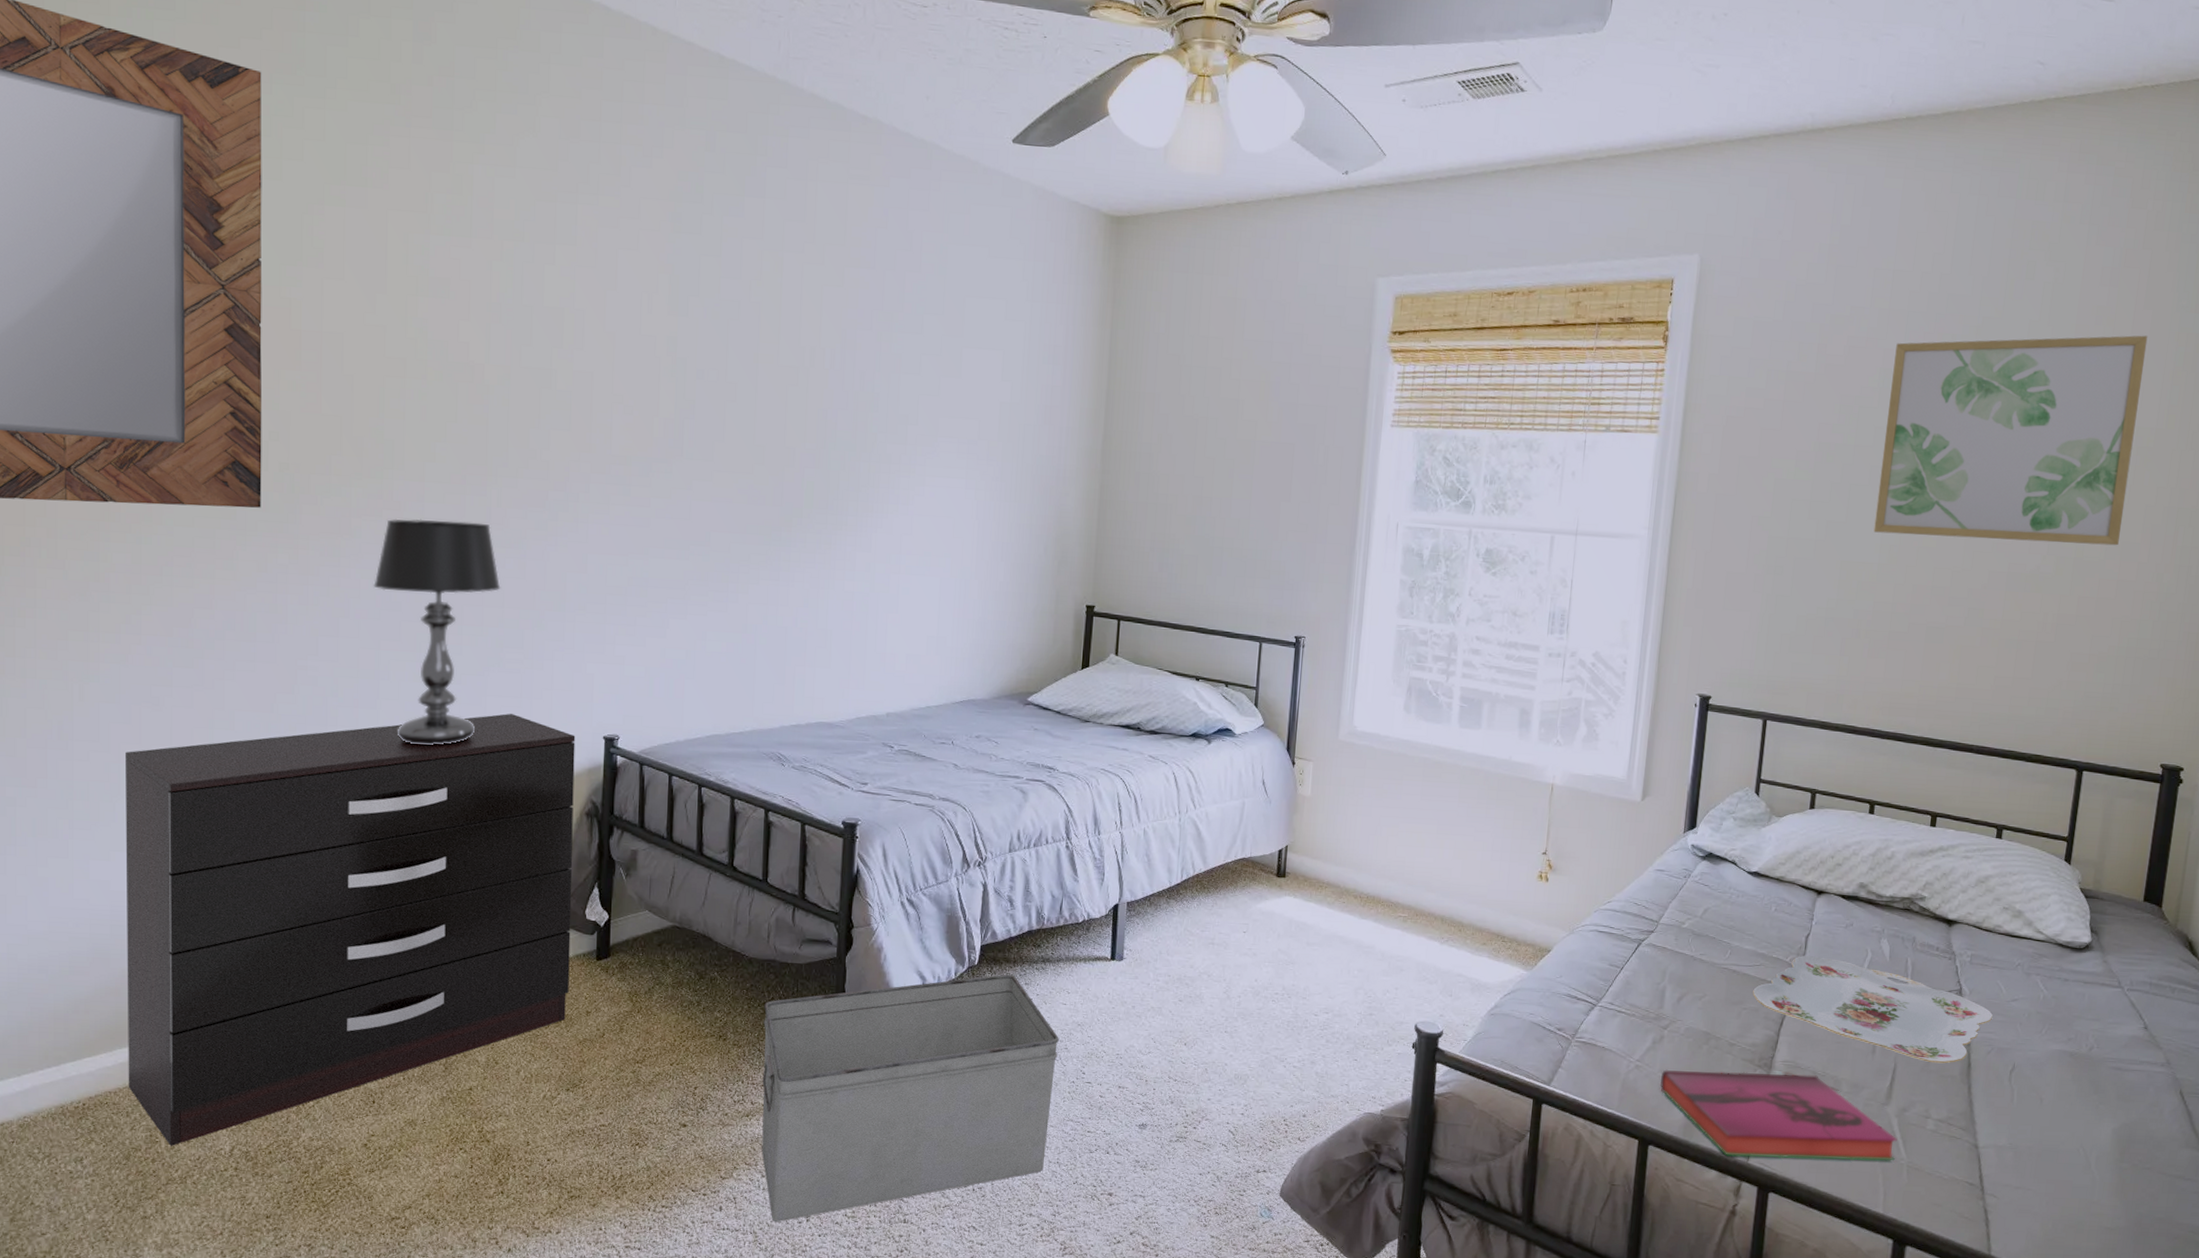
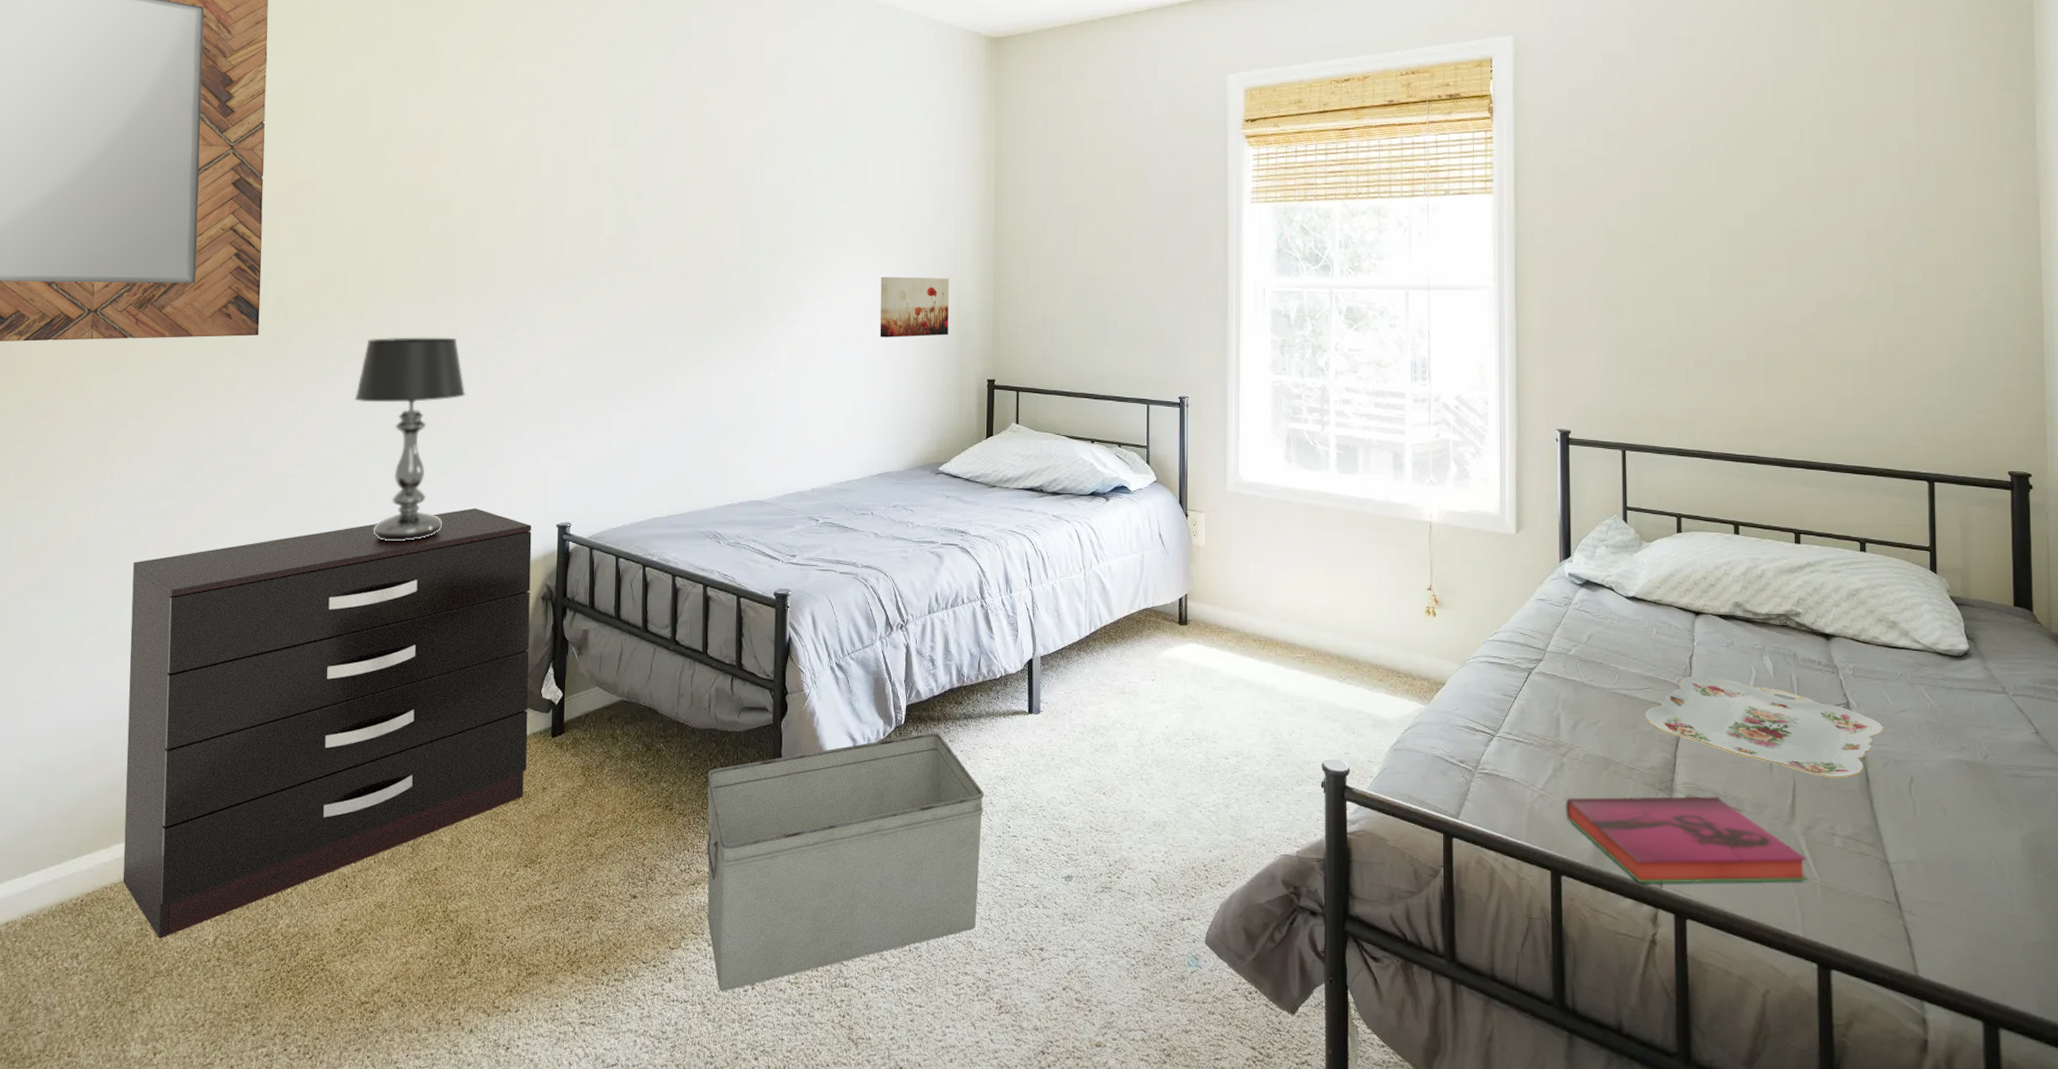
wall art: none [969,484,1050,555] -> present [880,276,949,338]
wall art: present [1873,335,2148,546] -> none [1701,79,1934,271]

